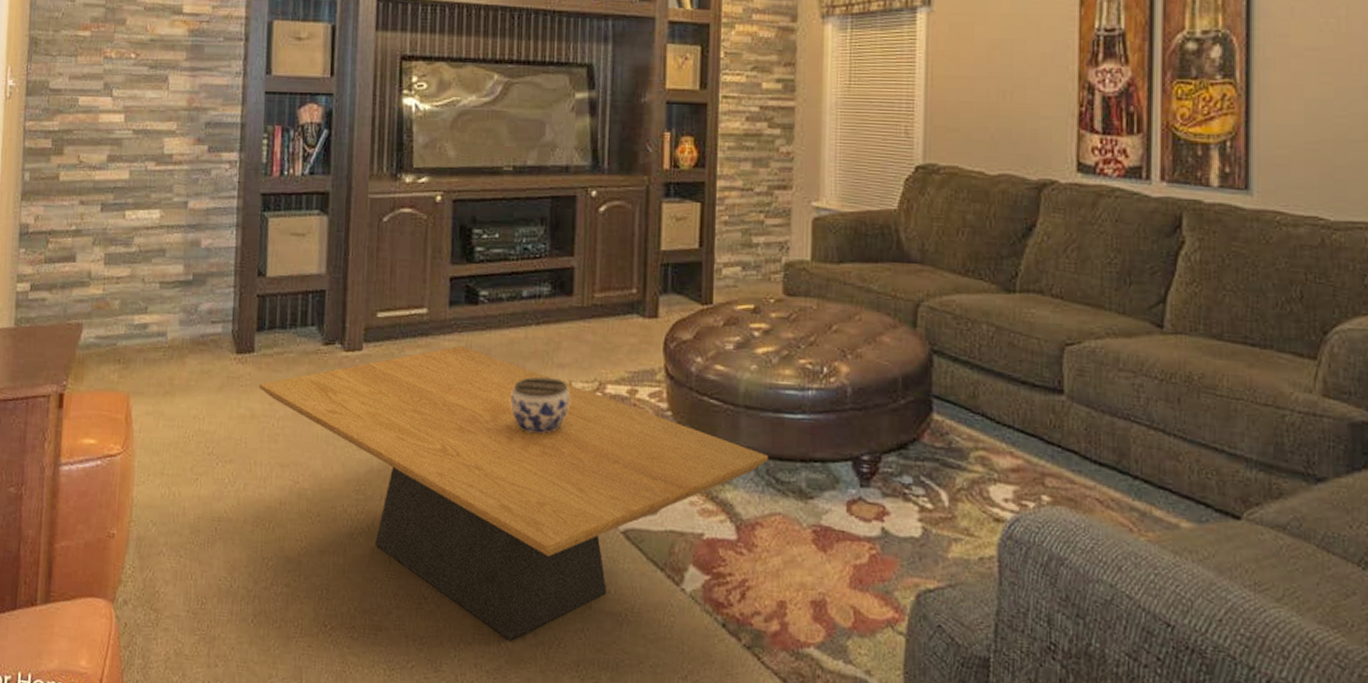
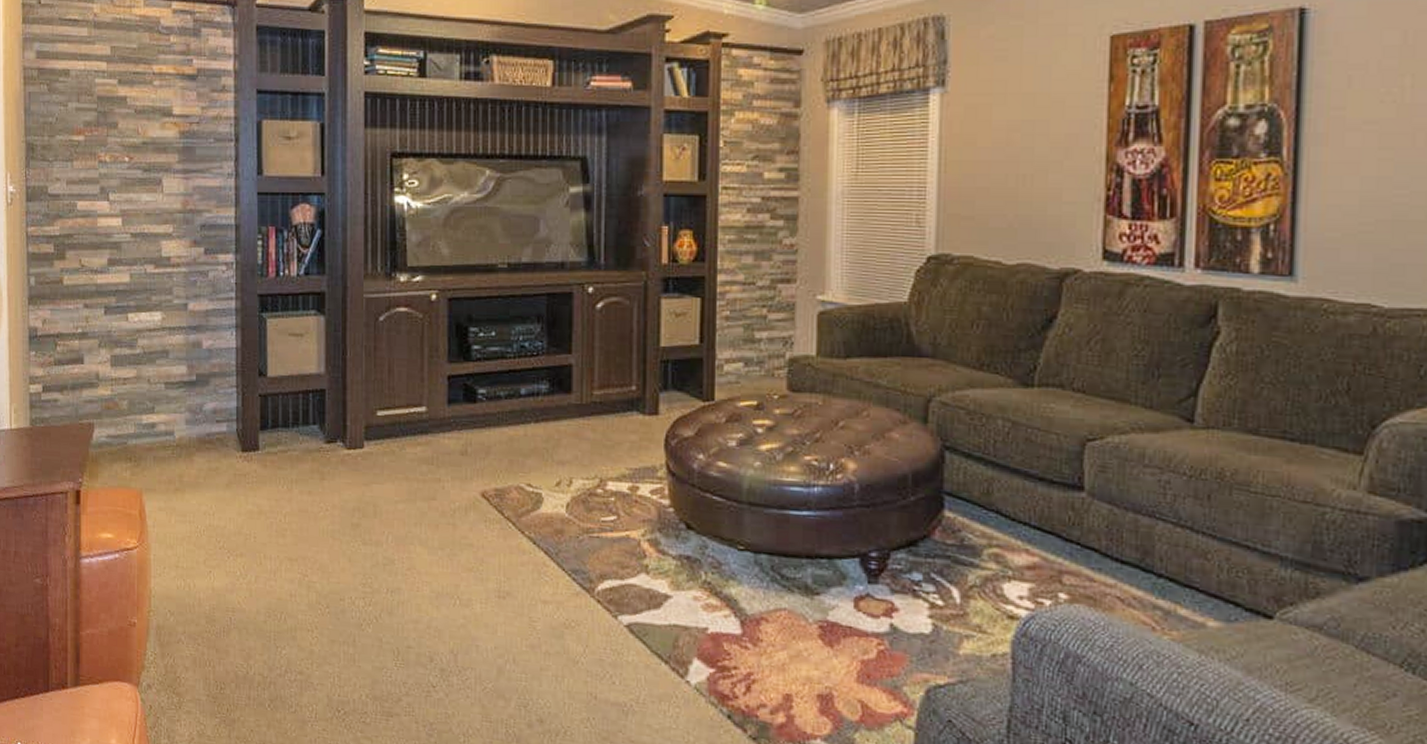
coffee table: present [258,346,768,640] -> none [264,444,773,727]
jar: present [510,376,570,434] -> none [512,473,570,530]

